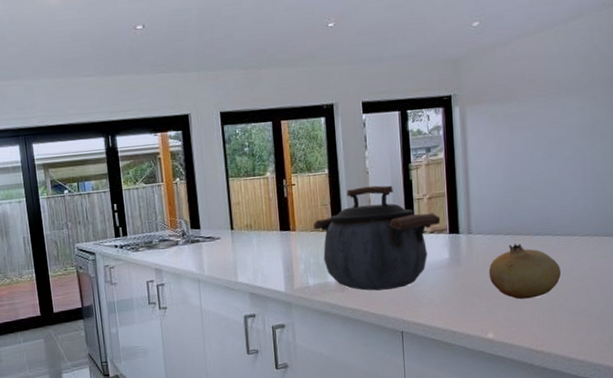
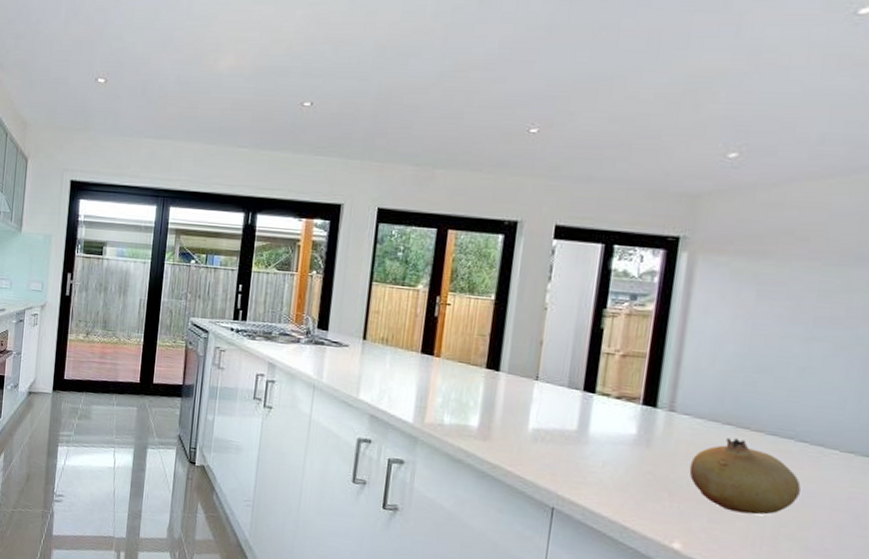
kettle: present [314,185,441,291] -> none [463,323,634,456]

